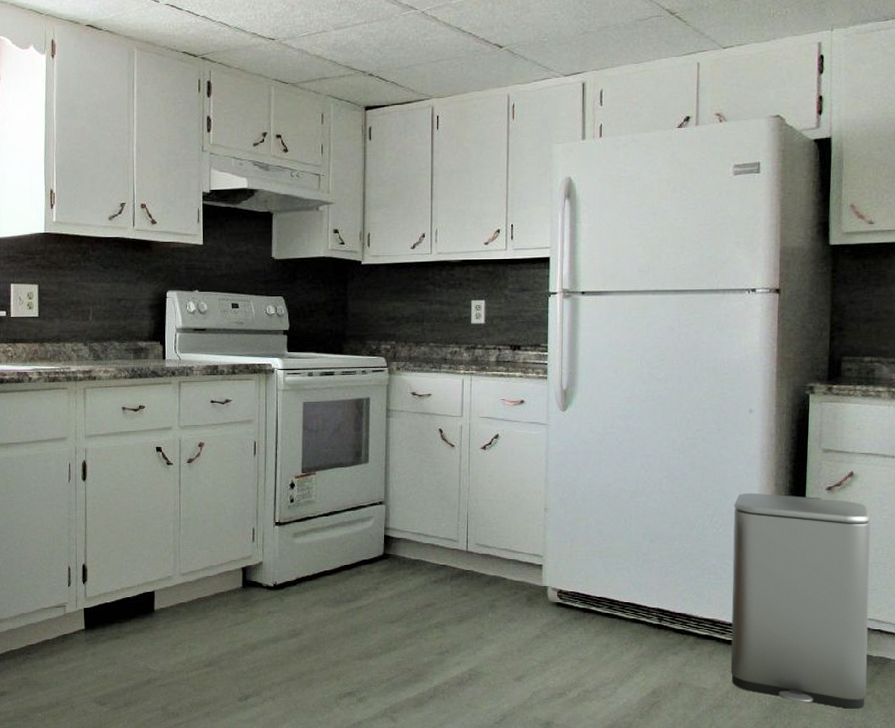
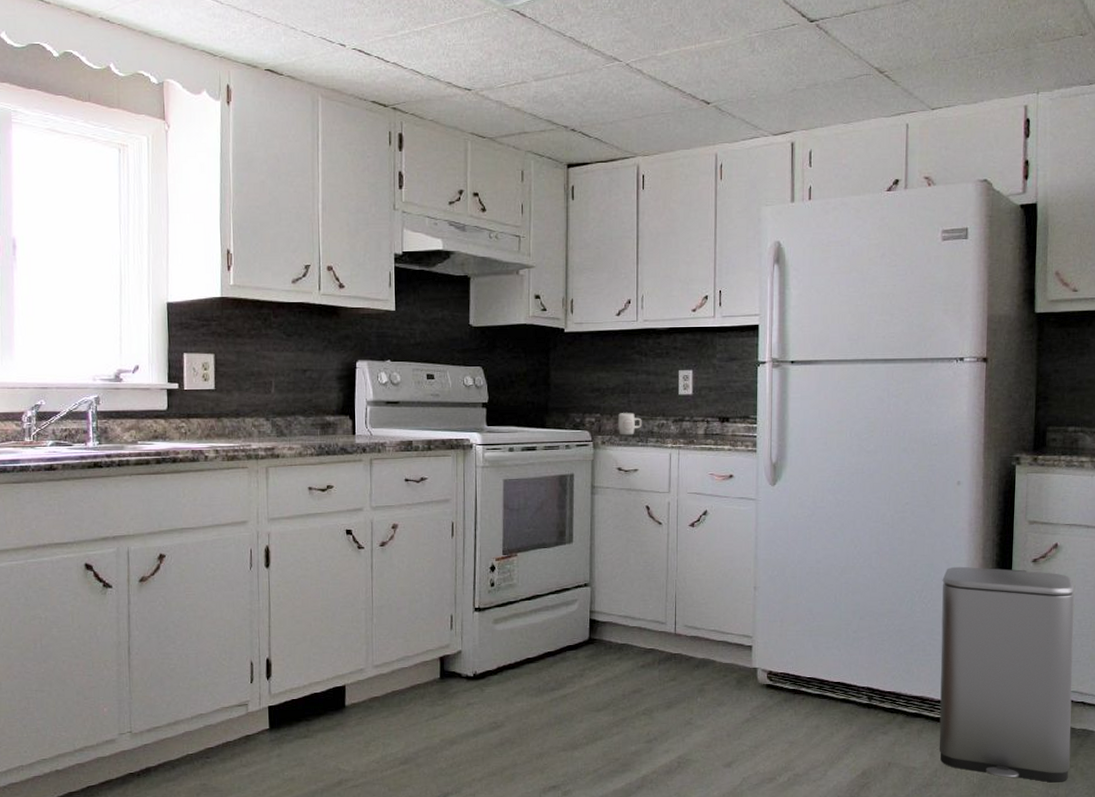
mug: none [413,340,436,362] -> present [618,413,642,435]

